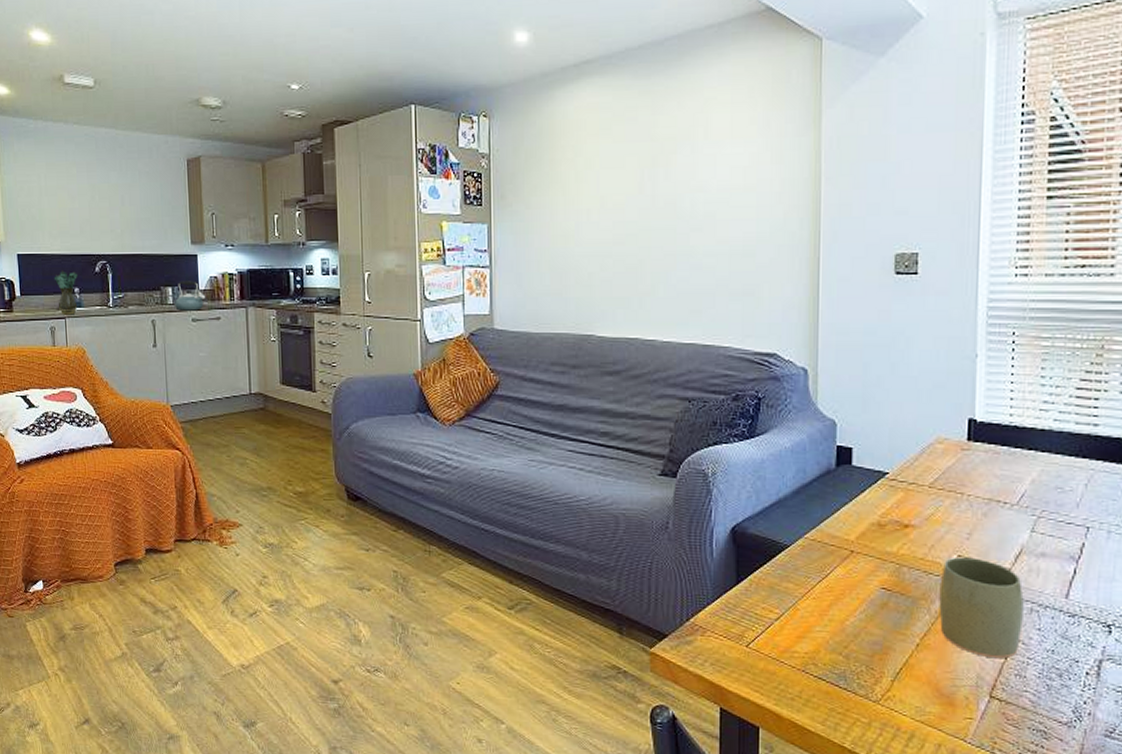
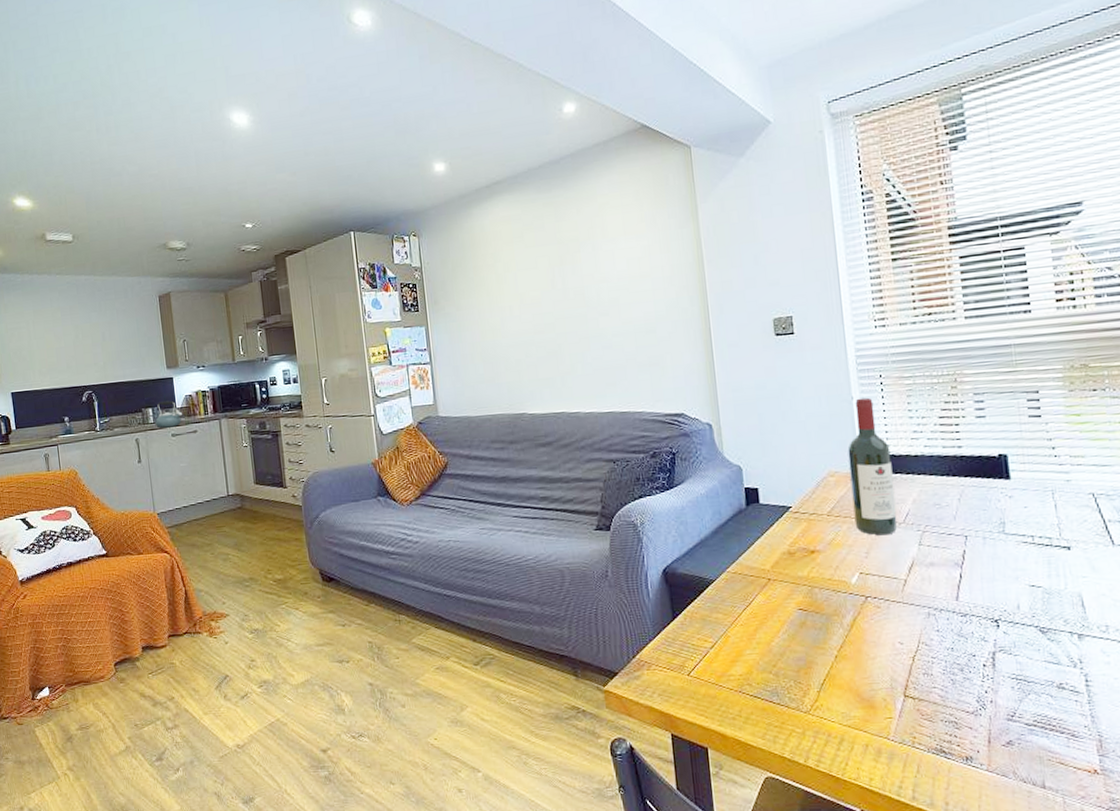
vase: present [54,270,78,315] -> none [45,403,68,442]
mug: present [939,557,1024,659] -> none [847,573,924,662]
wine bottle: none [960,356,1013,517] -> present [847,397,898,536]

